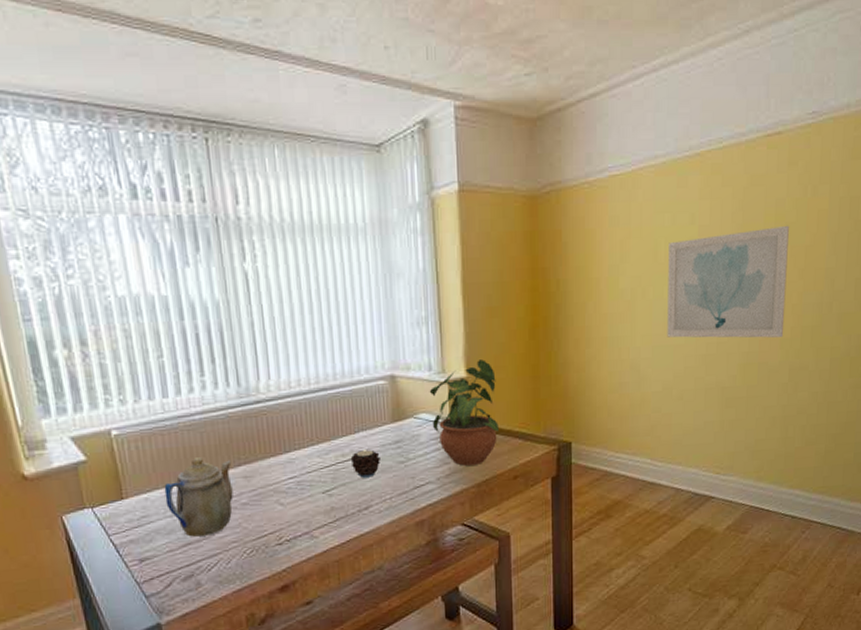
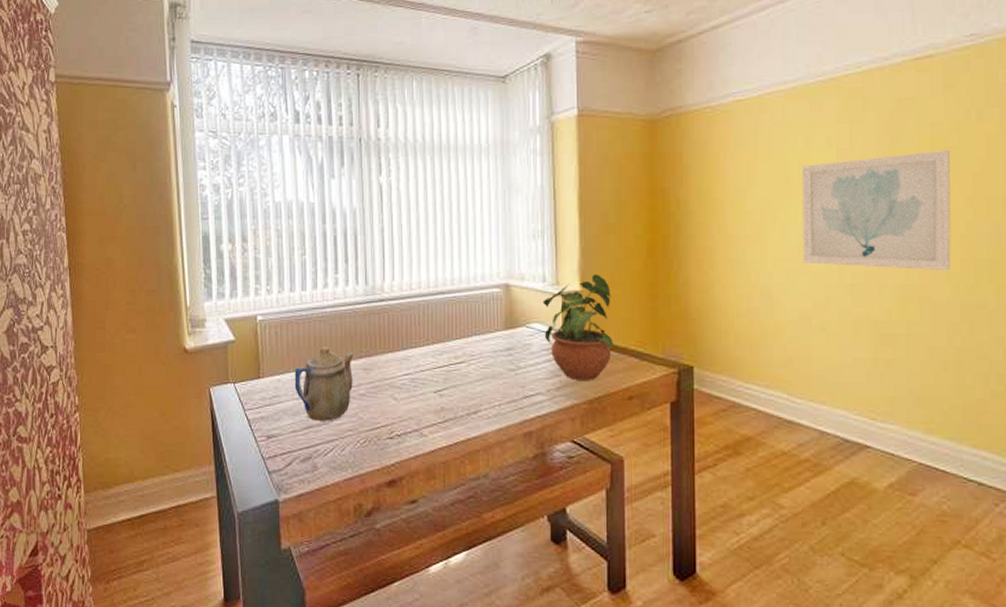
candle: present [350,448,380,478] -> none [462,353,491,382]

